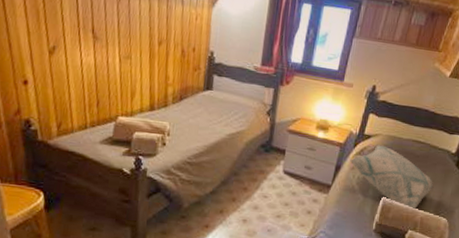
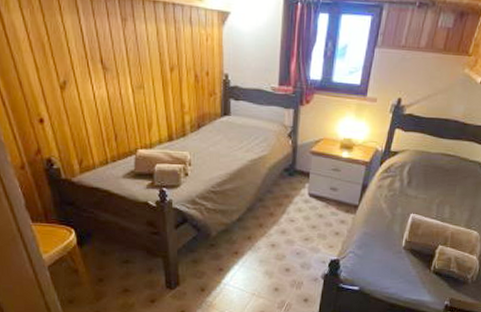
decorative pillow: present [350,145,433,211] -> none [376,161,464,226]

